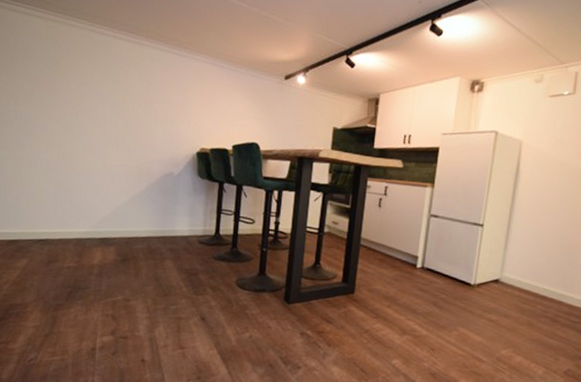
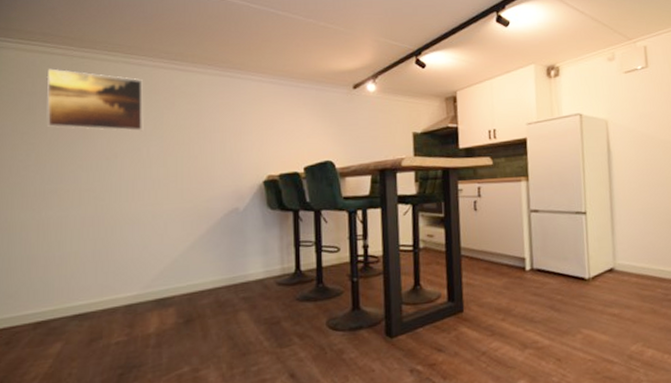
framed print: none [25,28,104,94] -> present [46,68,143,132]

